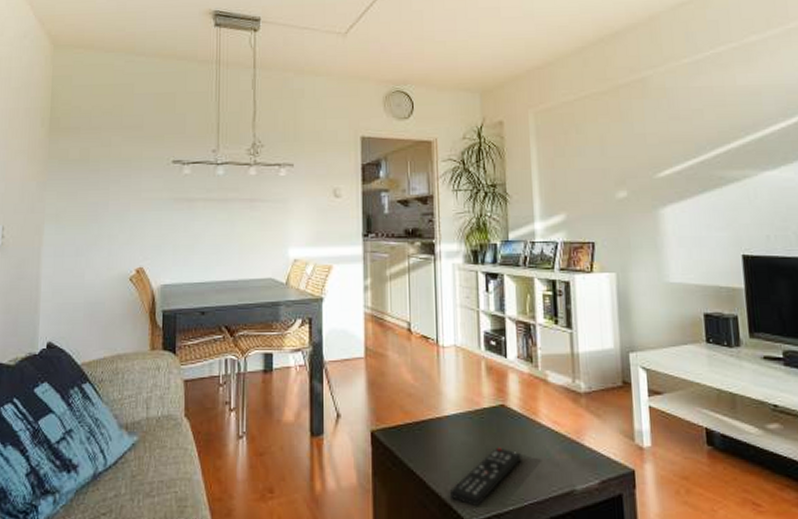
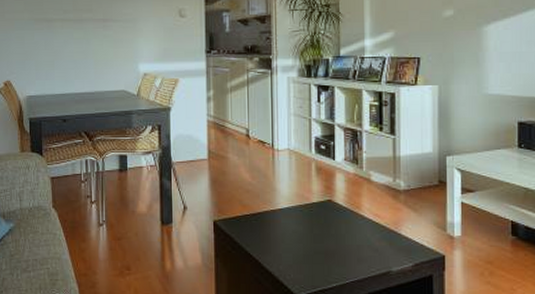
remote control: present [450,447,522,507] -> none [282,235,346,284]

